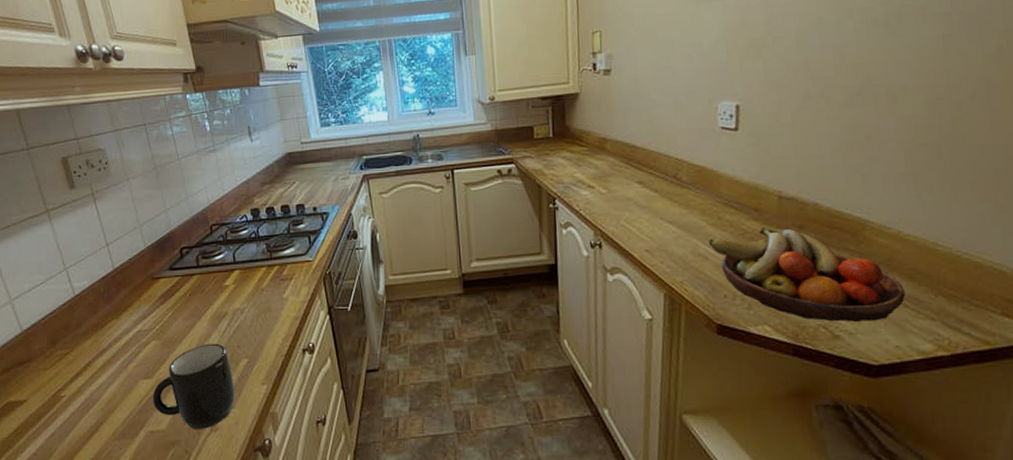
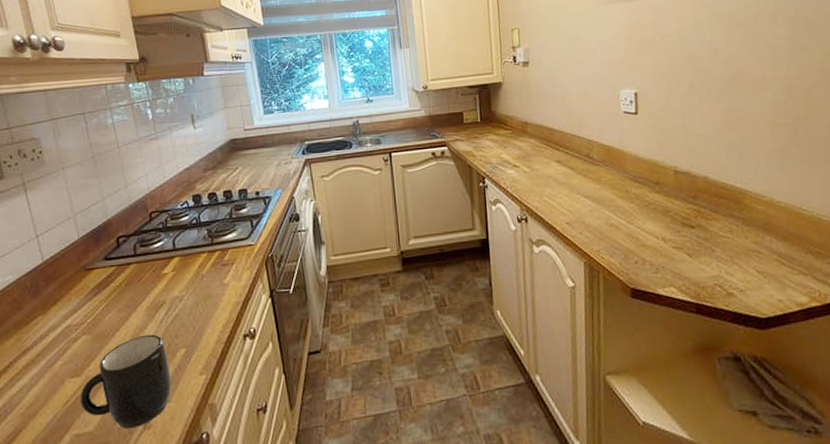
fruit bowl: present [708,226,905,322] -> none [618,197,782,281]

